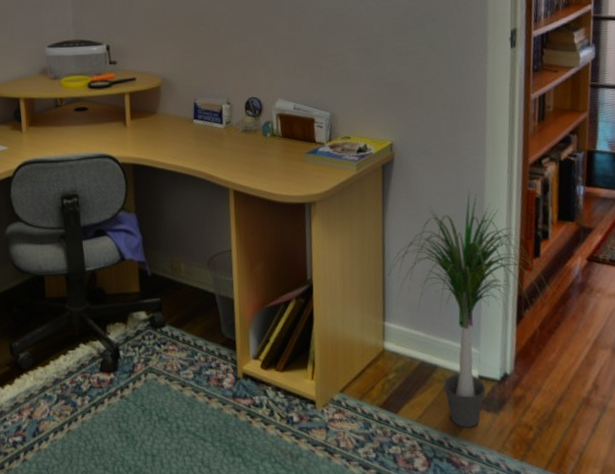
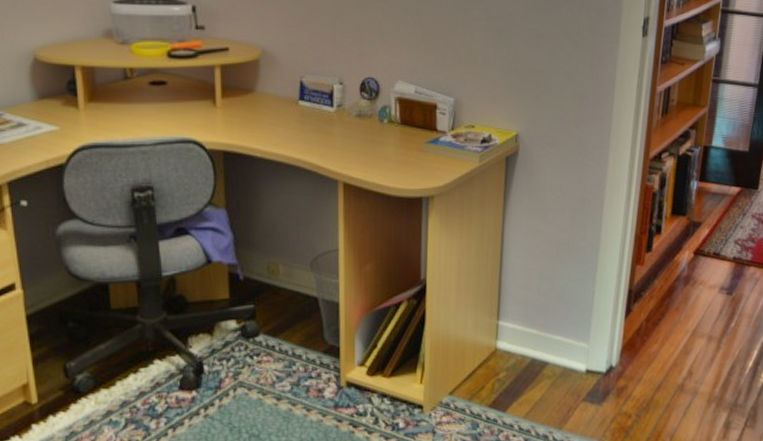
potted plant: present [385,190,552,427] -> none [502,184,659,421]

